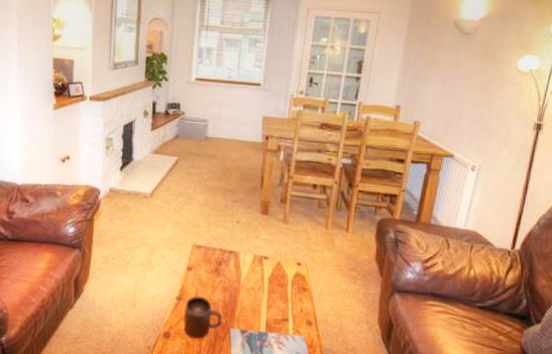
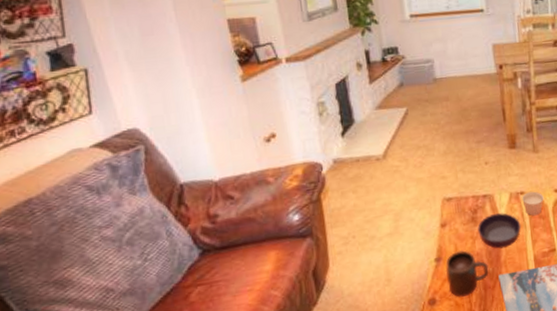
bowl: none [219,270,260,305] -> present [477,213,521,249]
candle: none [265,258,286,283] -> present [522,191,544,216]

